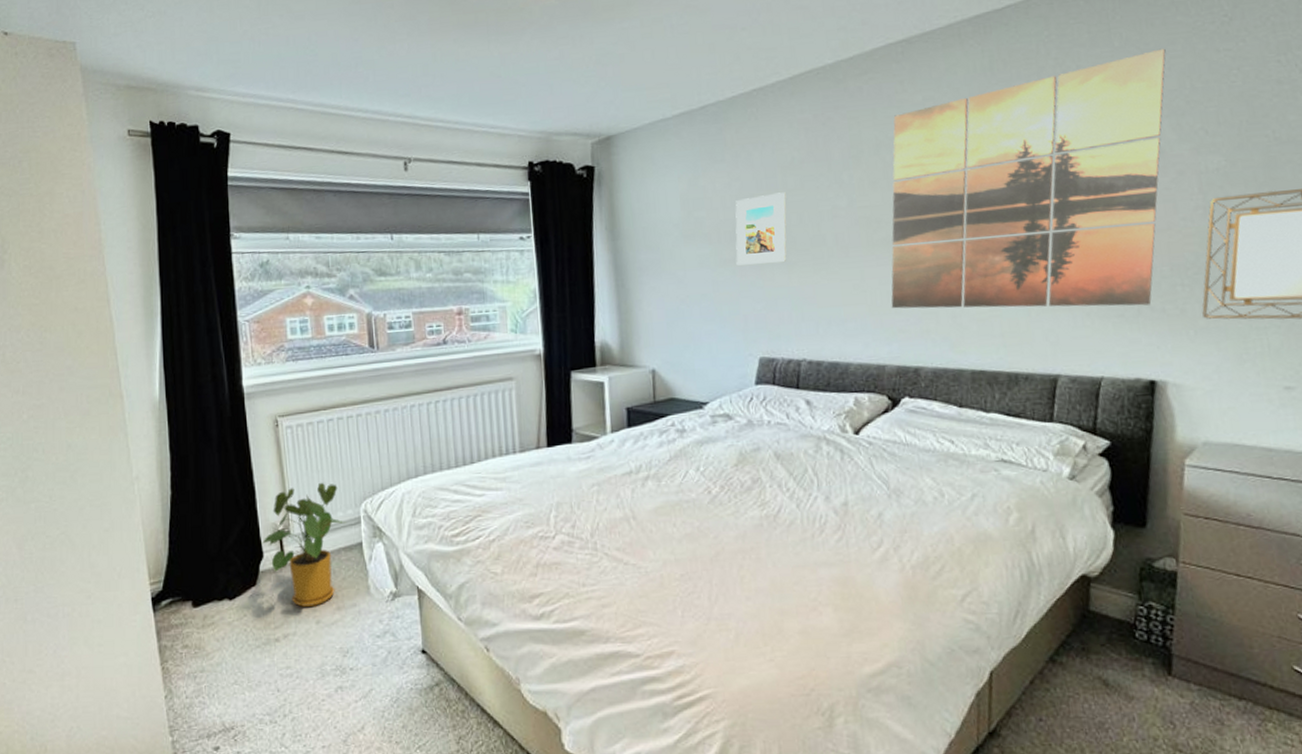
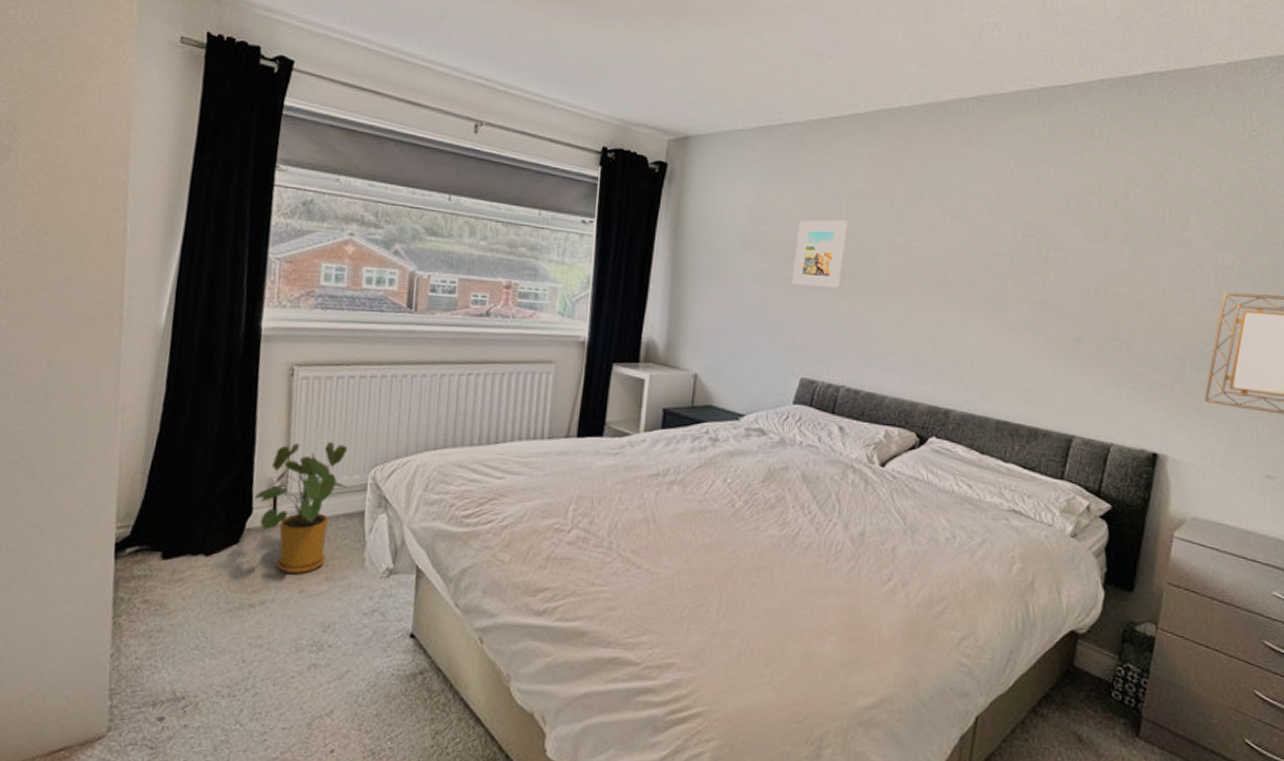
wall art: present [891,48,1166,309] -> none [931,149,1201,382]

